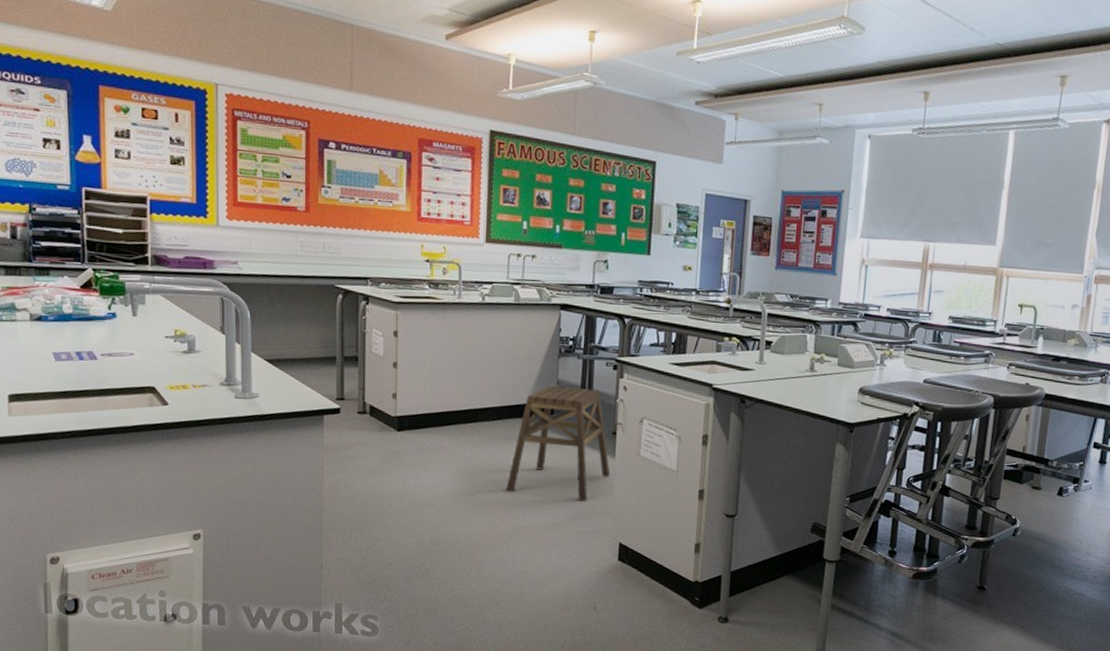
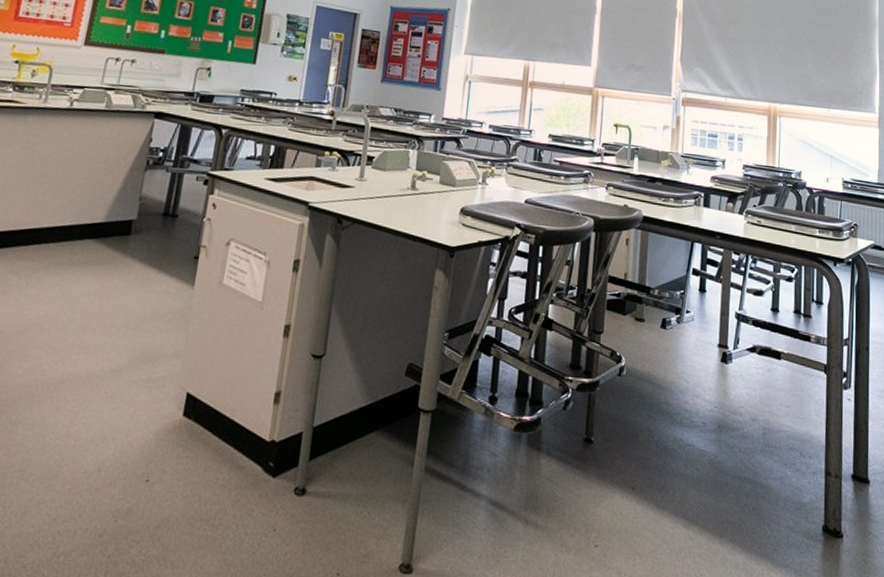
stool: present [505,385,611,501] -> none [60,201,187,340]

